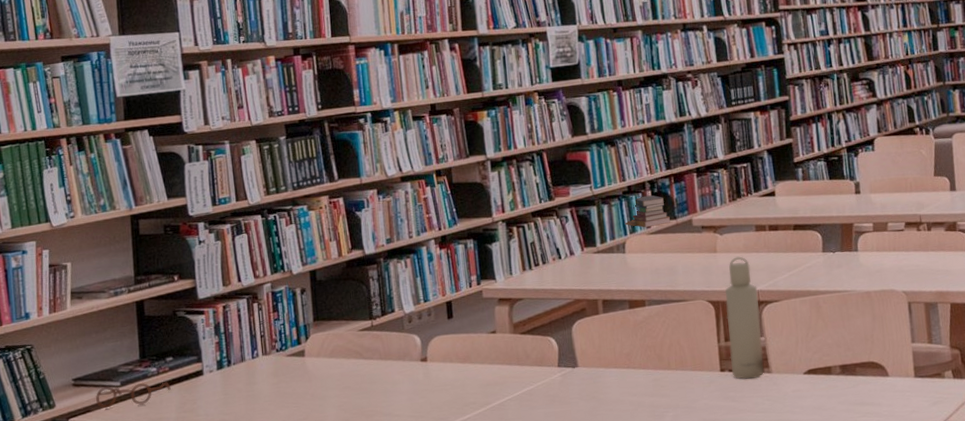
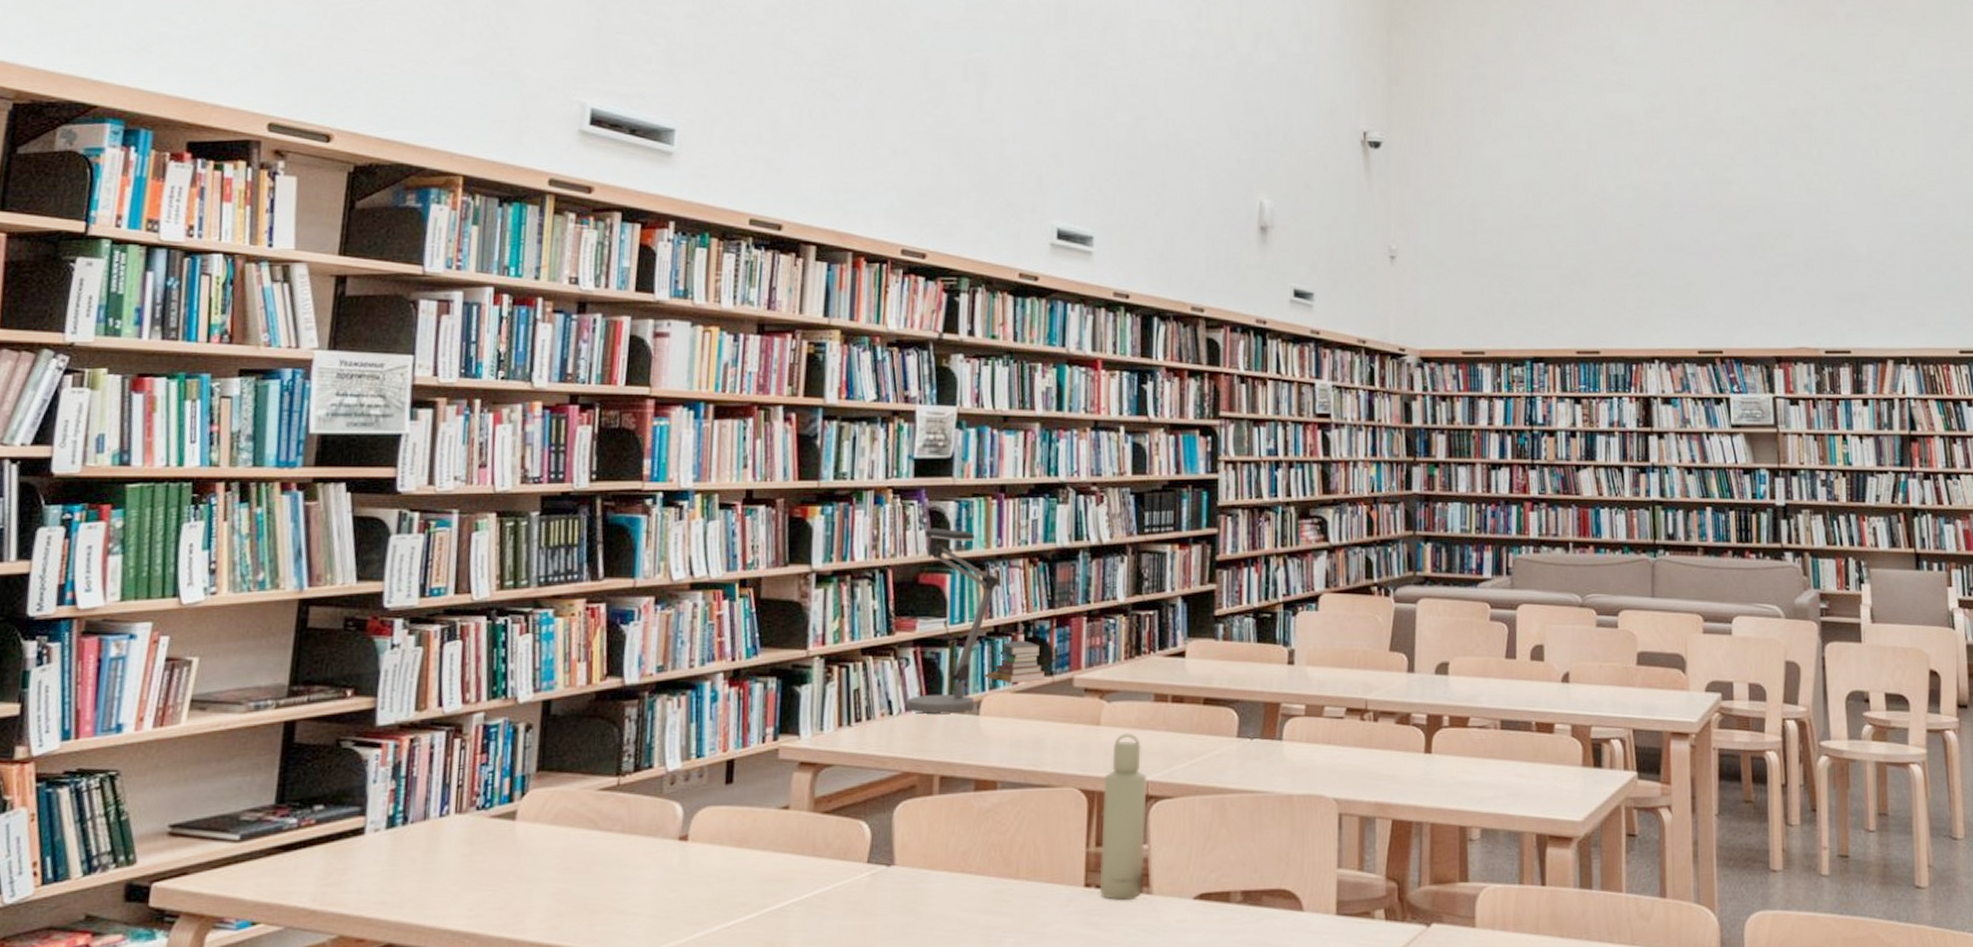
glasses: present [96,381,171,408] -> none [199,838,314,871]
desk lamp: none [566,118,627,256] -> present [907,528,999,714]

